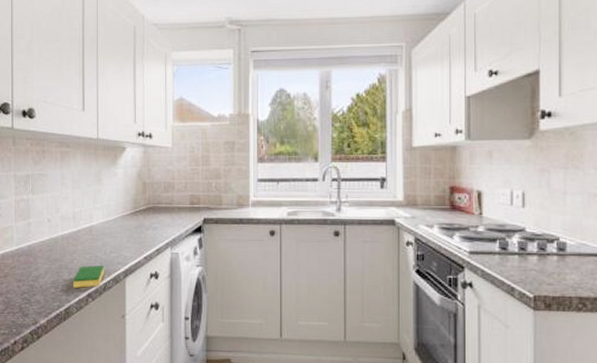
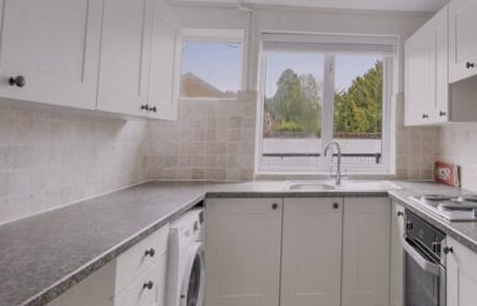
dish sponge: present [73,265,105,288] -> none [55,243,94,270]

